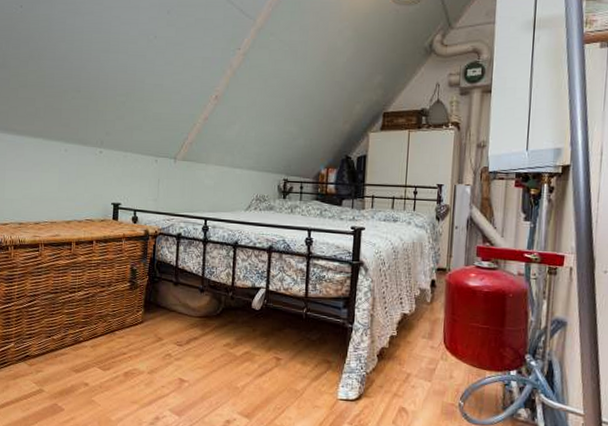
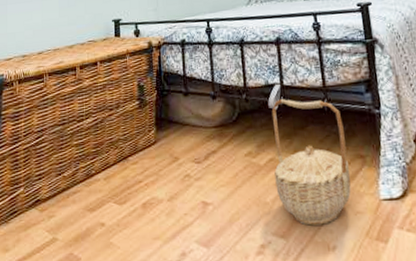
basket: none [247,302,317,412] -> present [271,99,351,226]

